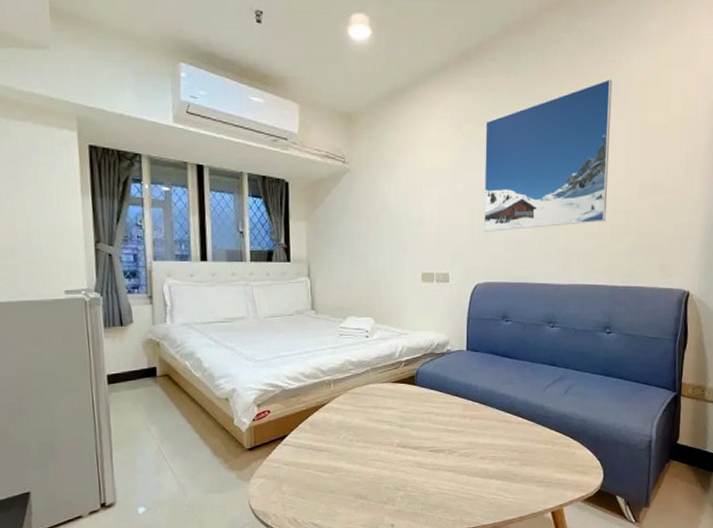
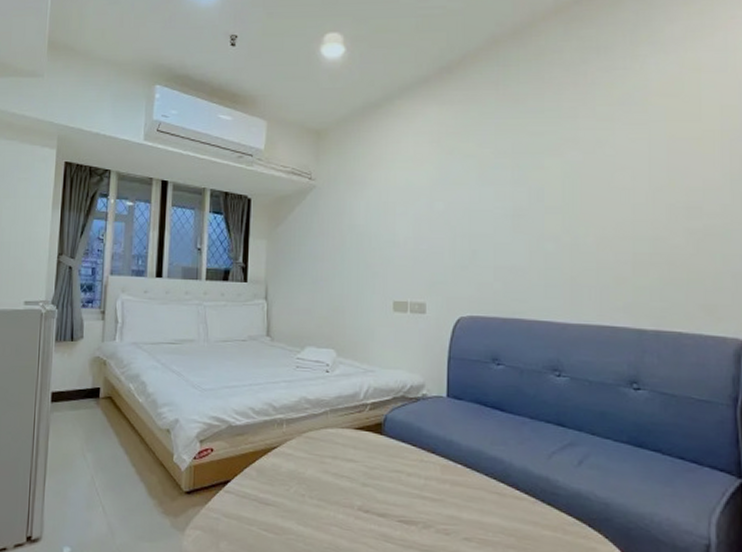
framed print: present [484,79,613,232] -> none [469,88,626,257]

